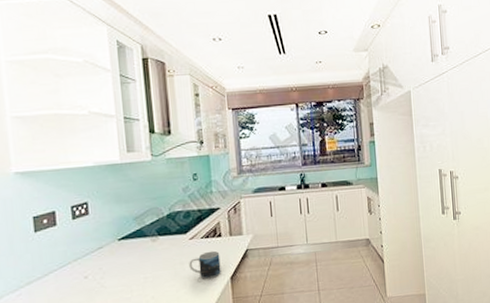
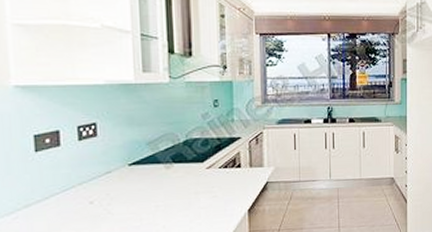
mug: present [189,250,221,279] -> none [205,181,239,211]

